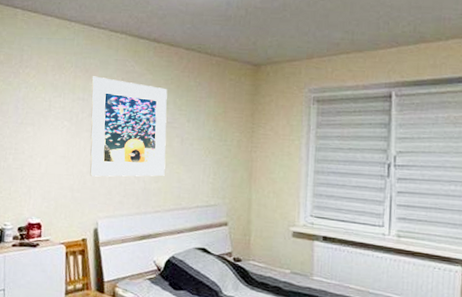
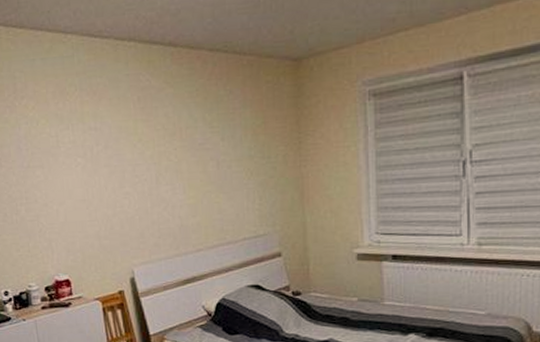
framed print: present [89,76,168,177] -> none [102,98,203,219]

